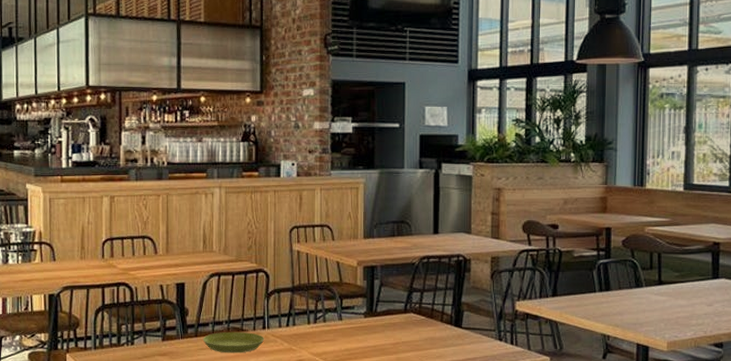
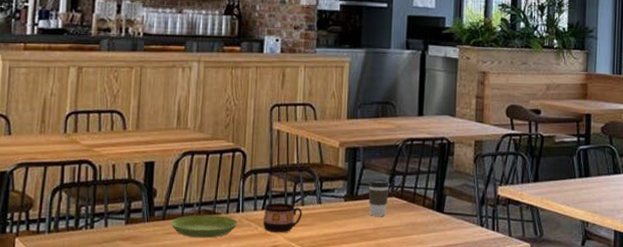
cup: none [287,320,325,348] -> present [262,203,303,233]
coffee cup: none [387,295,408,332] -> present [368,178,390,216]

